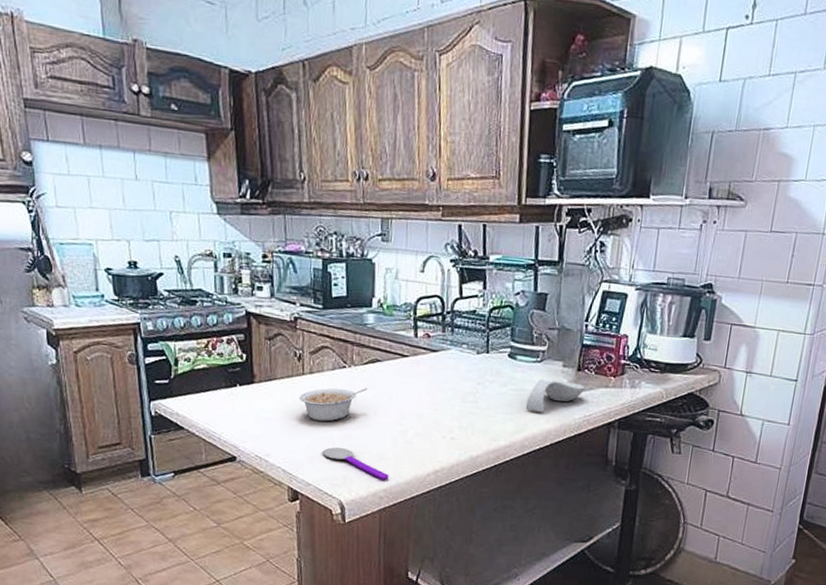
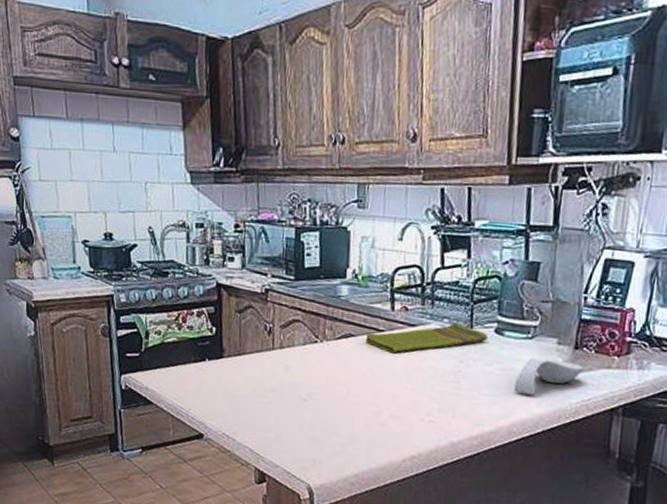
legume: present [299,388,367,422] -> none [268,364,339,400]
spoon: present [322,447,389,480] -> none [291,427,361,464]
dish towel: none [391,348,502,377] -> present [365,323,488,354]

